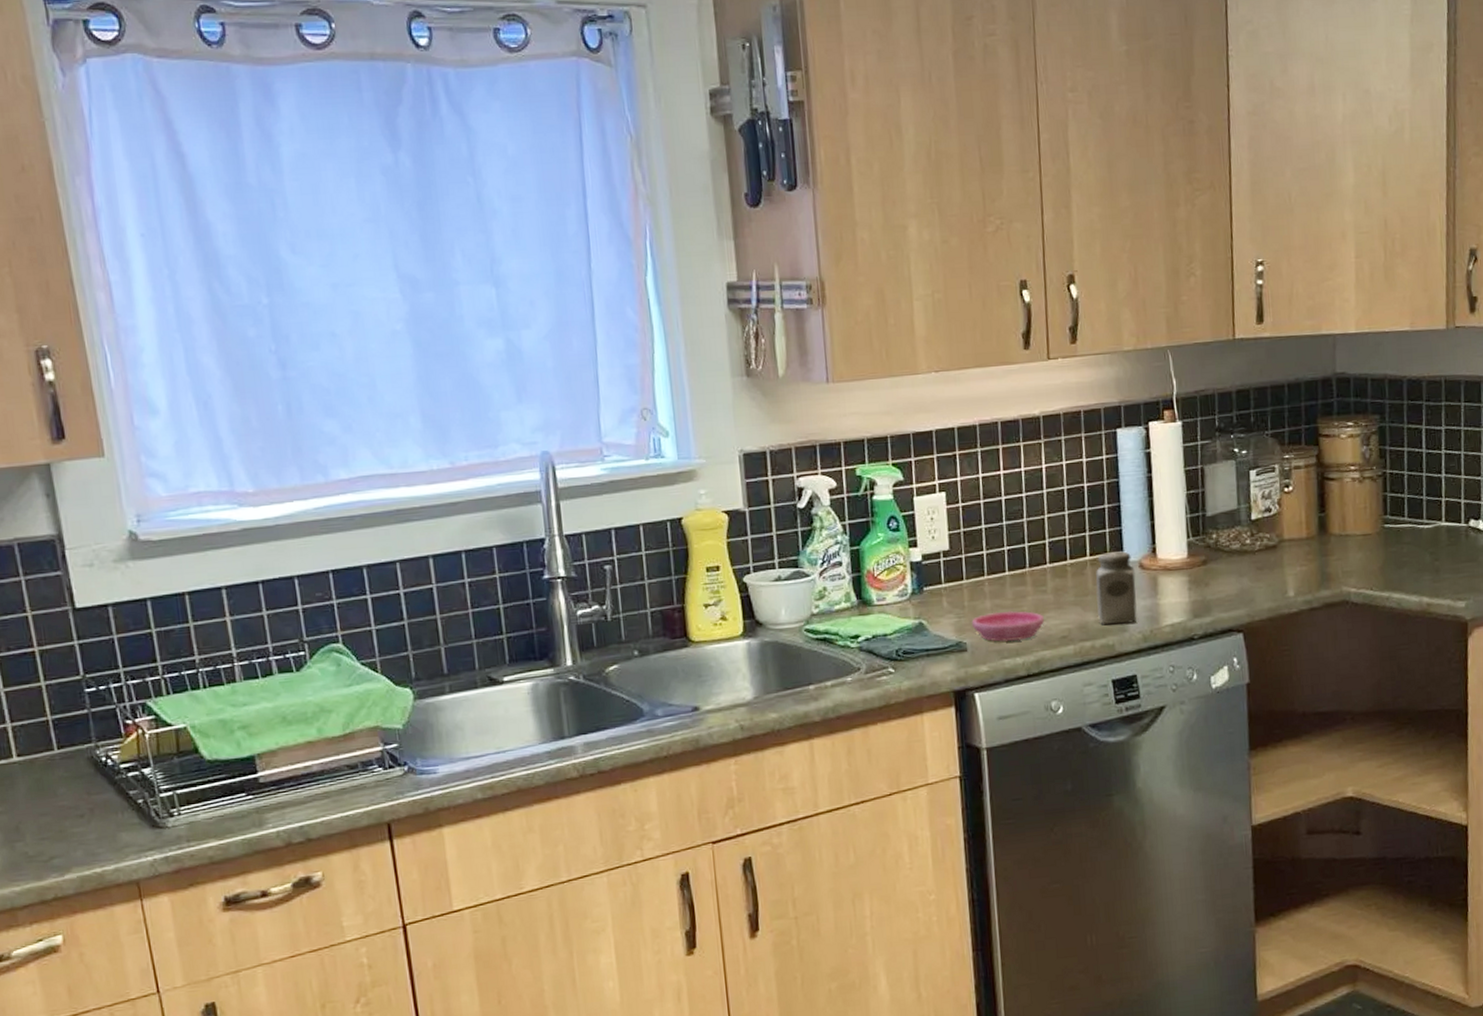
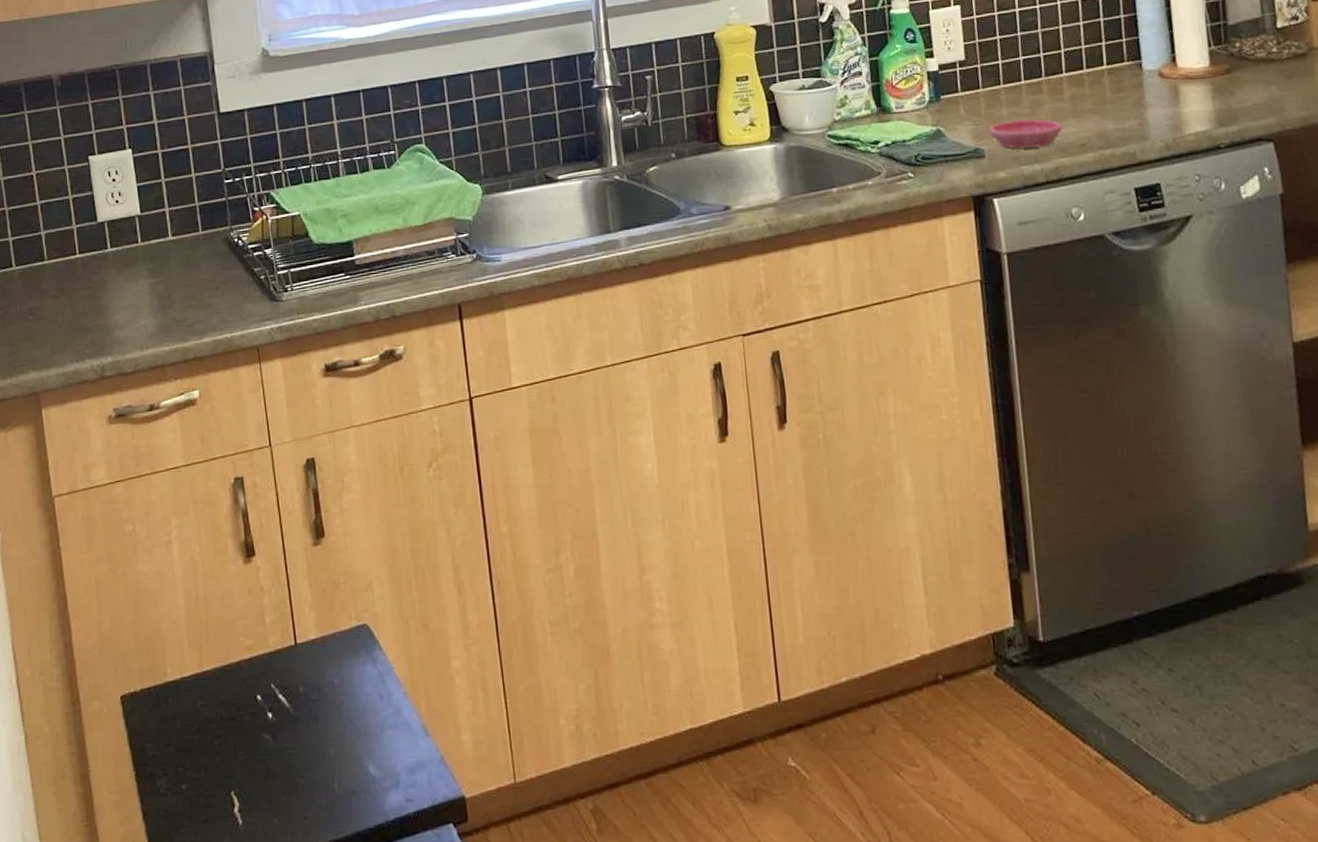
salt shaker: present [1095,551,1137,624] -> none [1113,60,1159,133]

